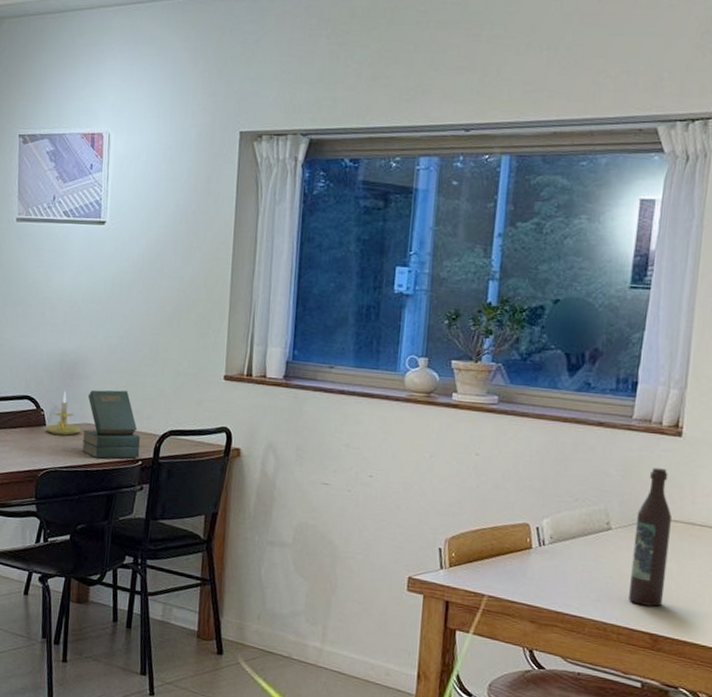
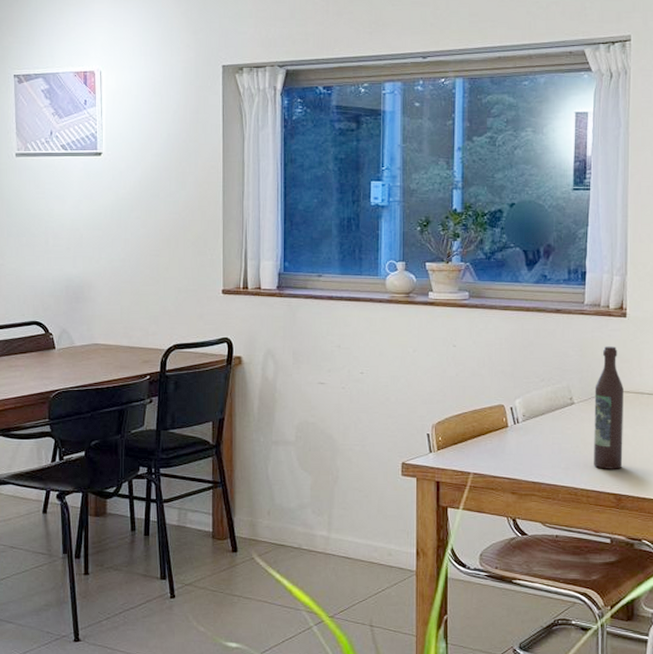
candle holder: present [46,391,82,436] -> none [55,314,90,356]
book: present [81,390,141,459] -> none [91,310,147,376]

